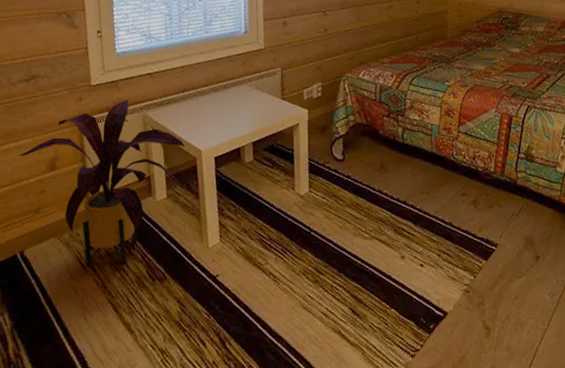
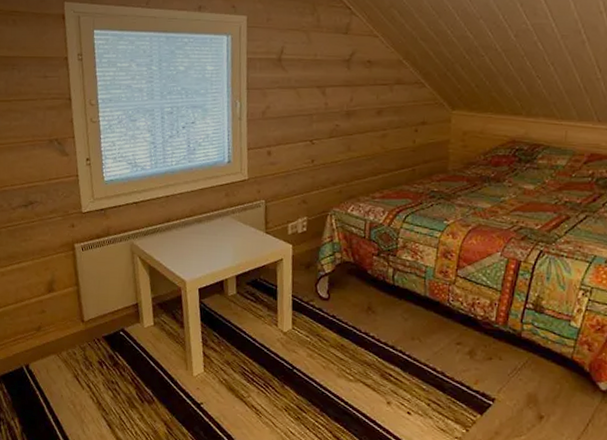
house plant: present [18,100,186,268] -> none [21,228,171,385]

